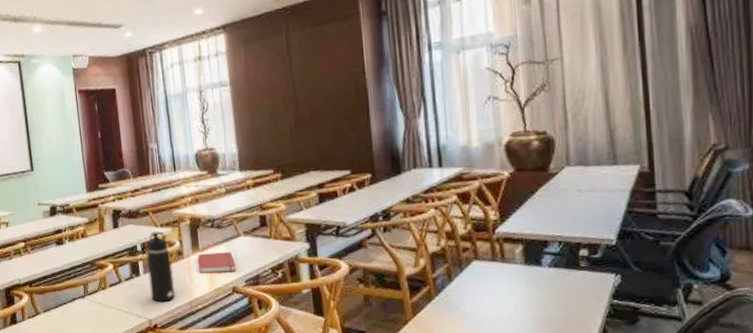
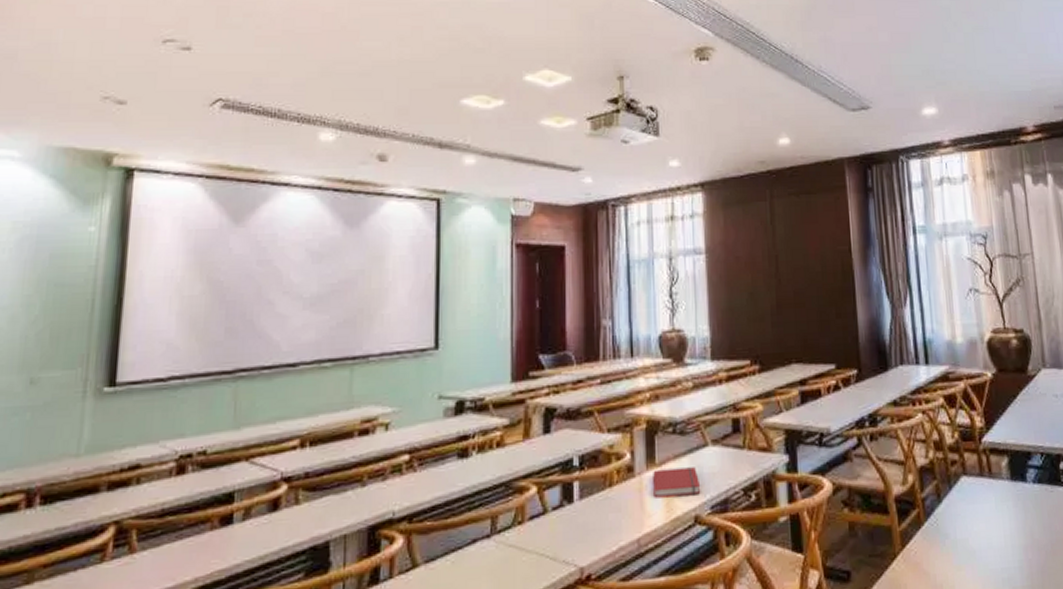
water bottle: present [146,231,175,302] -> none [584,438,620,541]

